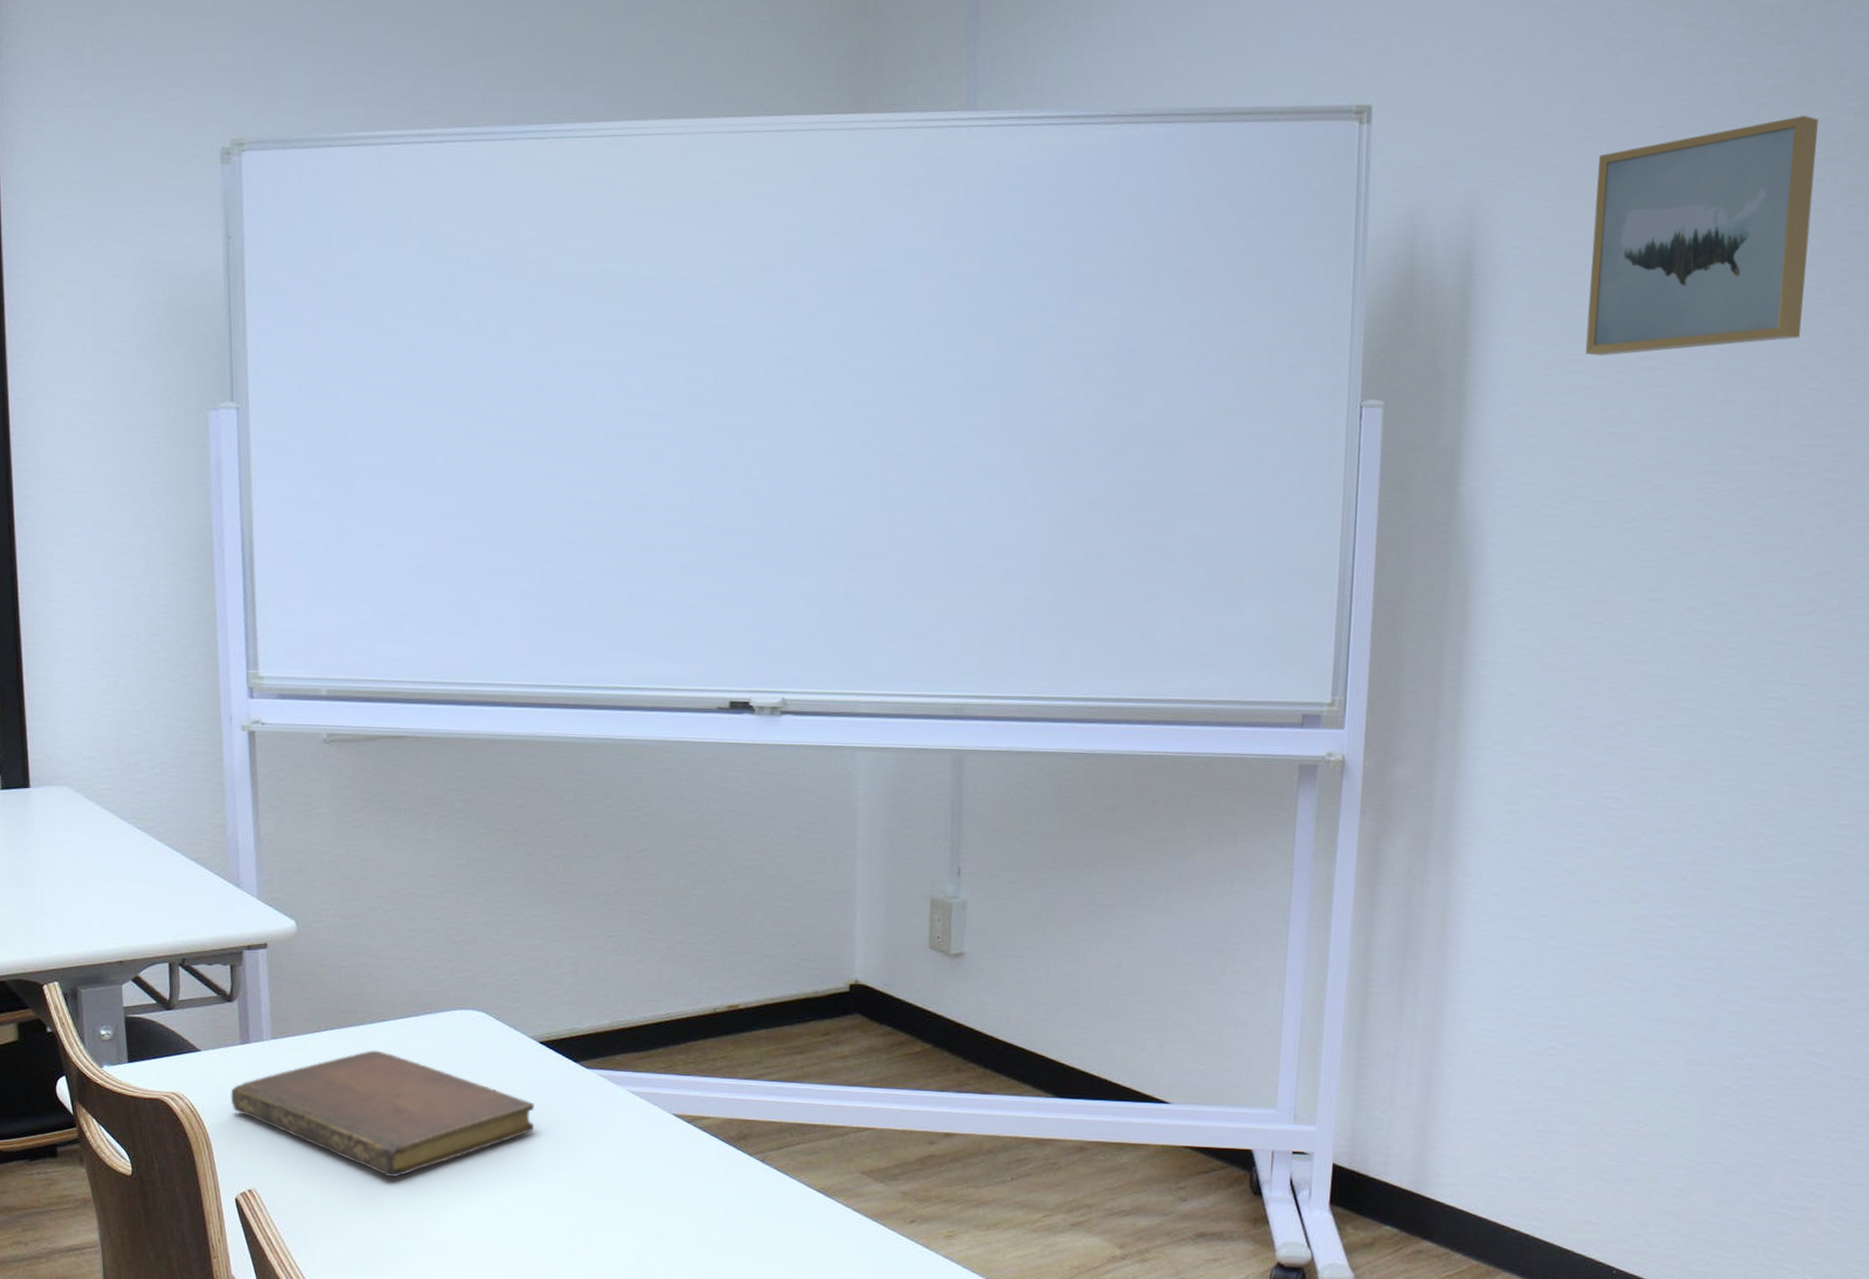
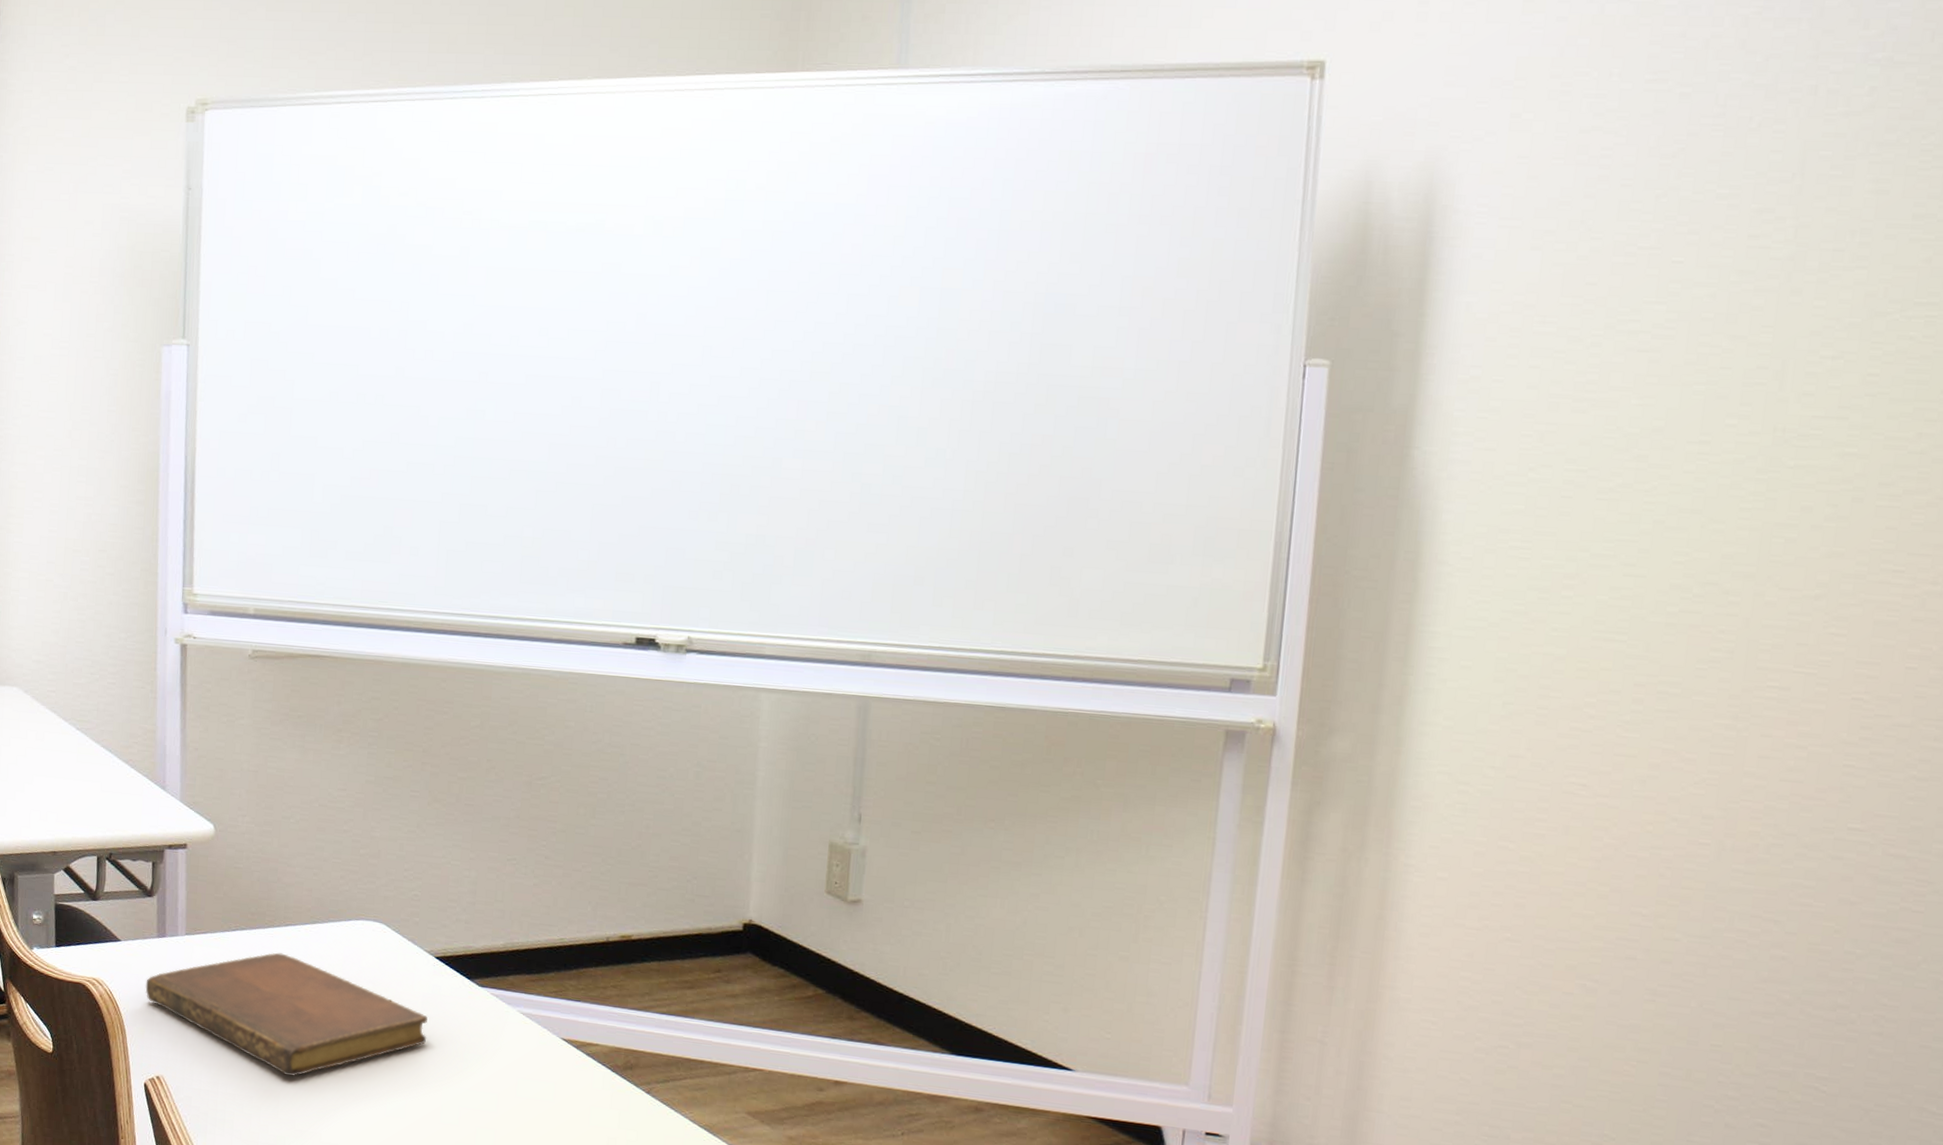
wall art: present [1585,116,1818,356] -> none [1558,68,1837,318]

